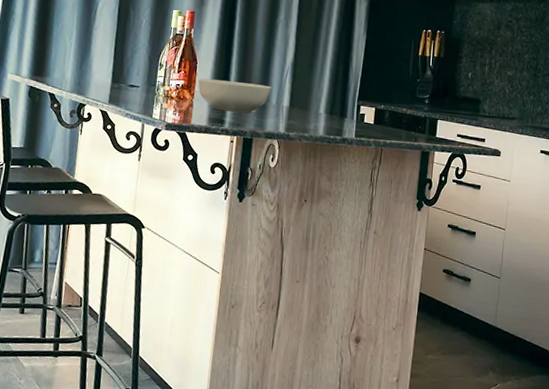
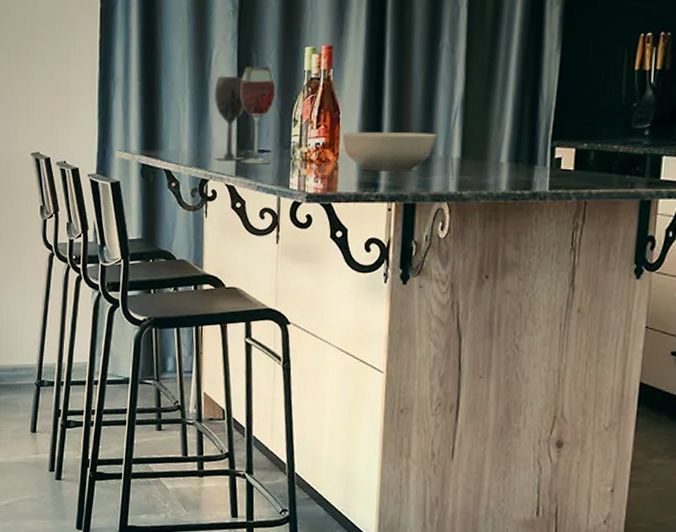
wine glass: none [92,24,121,92] -> present [214,76,244,160]
wineglass: none [113,19,147,97] -> present [239,67,275,165]

